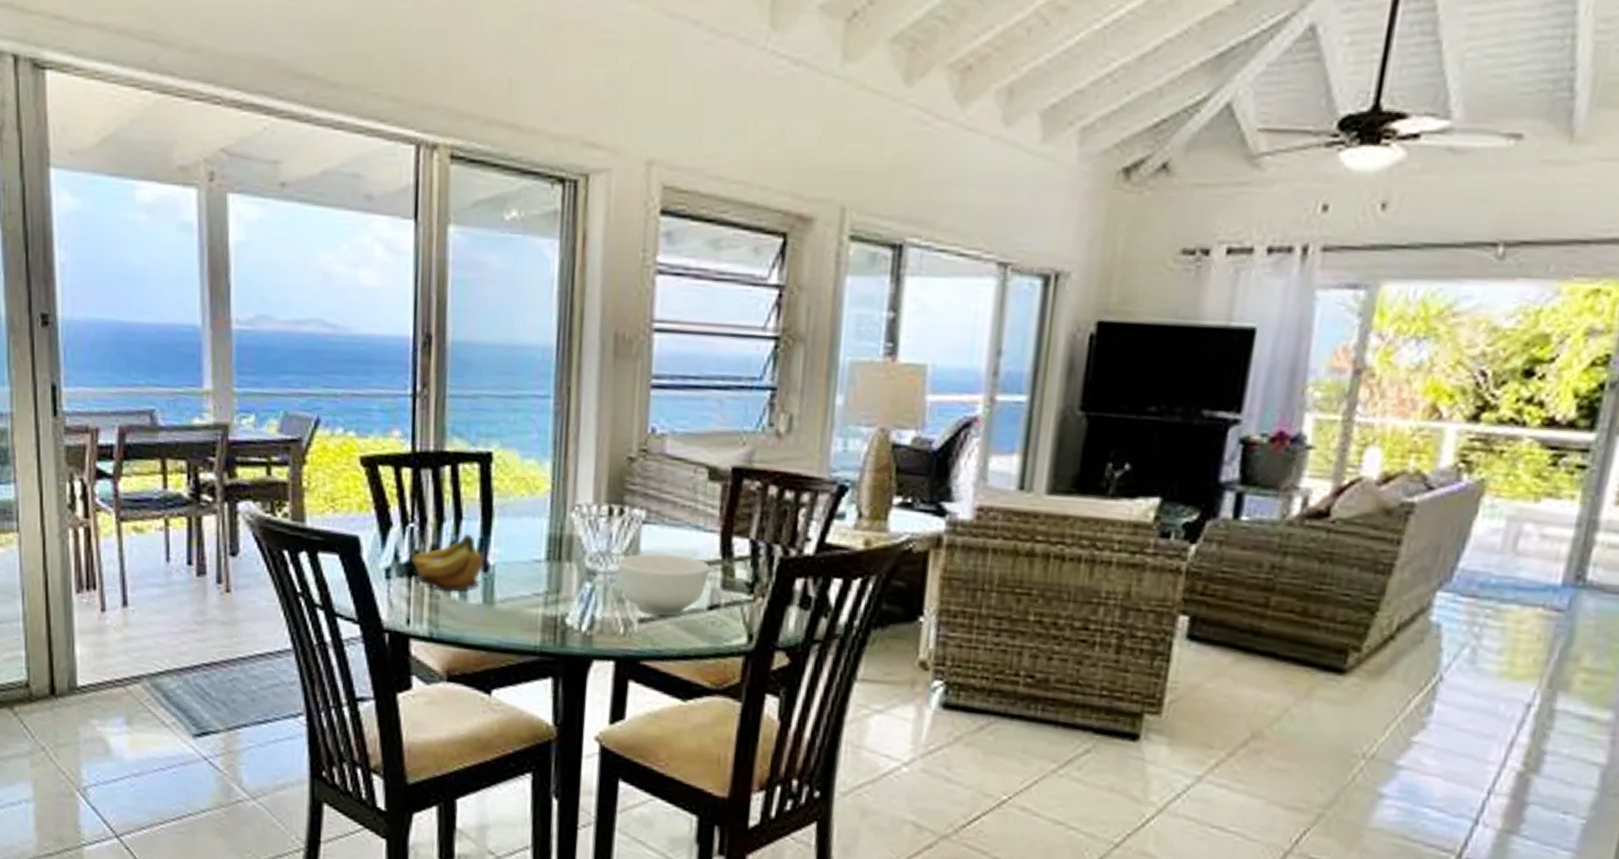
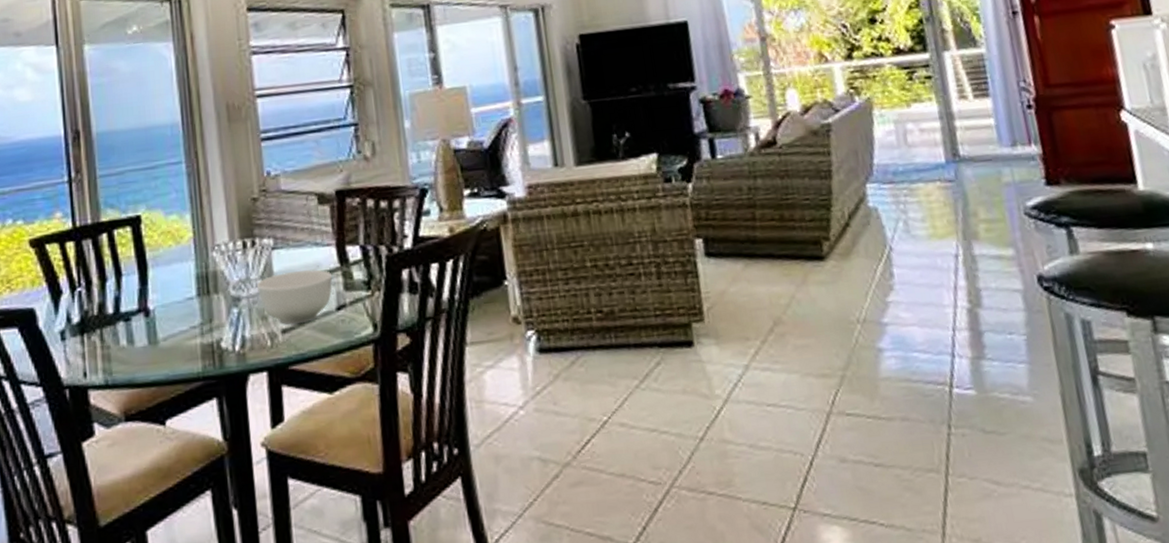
fruit: present [409,533,485,591] -> none [80,286,146,340]

